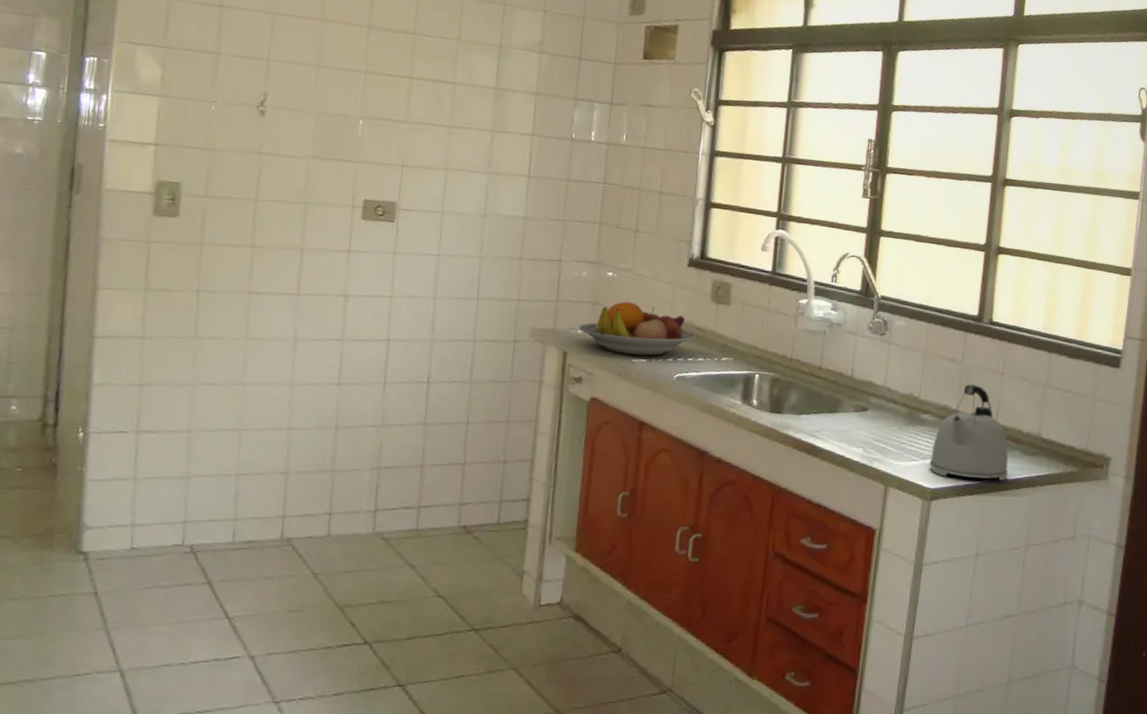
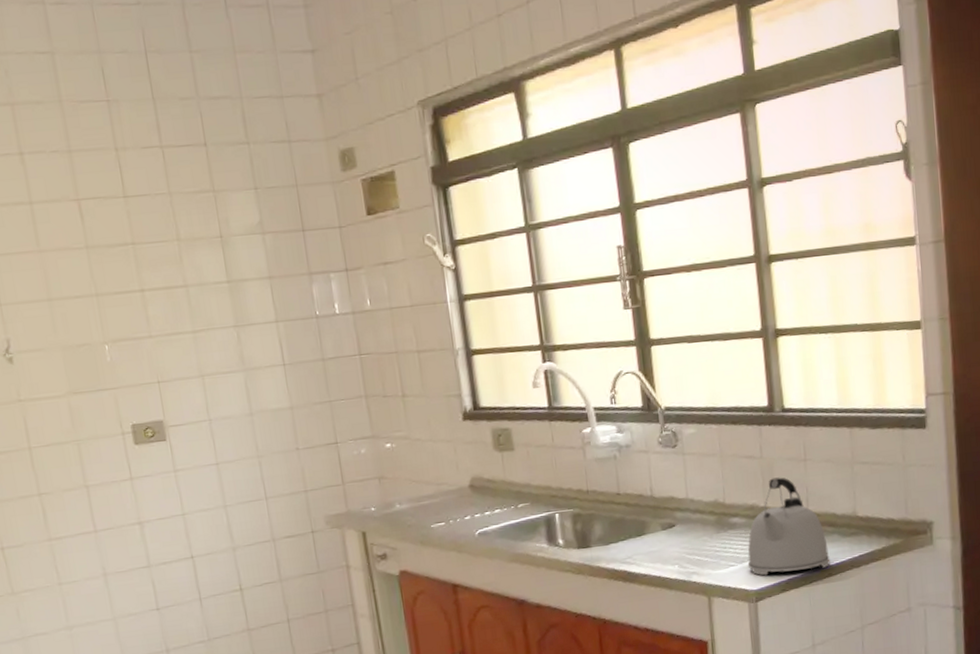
fruit bowl: present [578,301,696,356] -> none [370,468,487,523]

